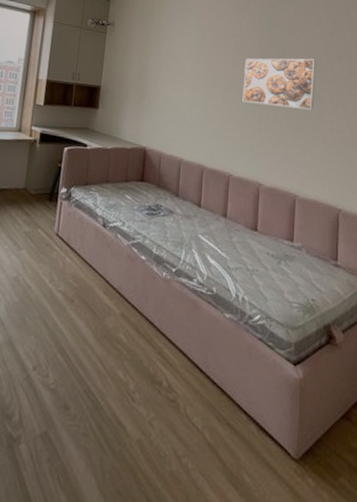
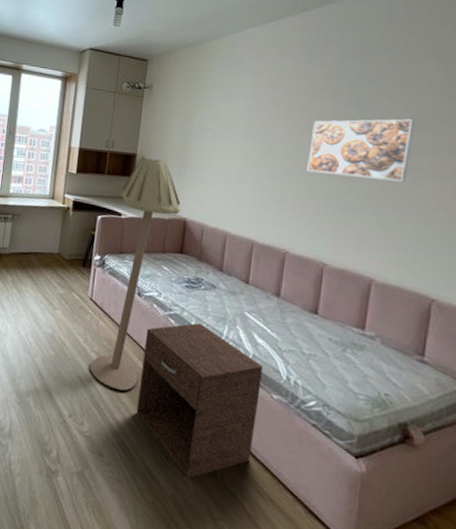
floor lamp: none [55,87,141,331] -> present [89,155,181,391]
nightstand: none [102,249,216,417] -> present [136,323,263,479]

